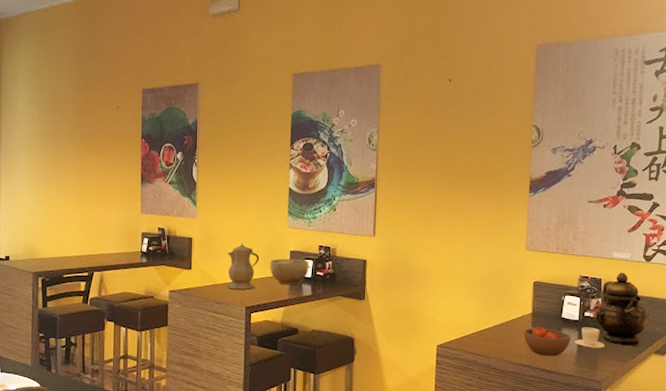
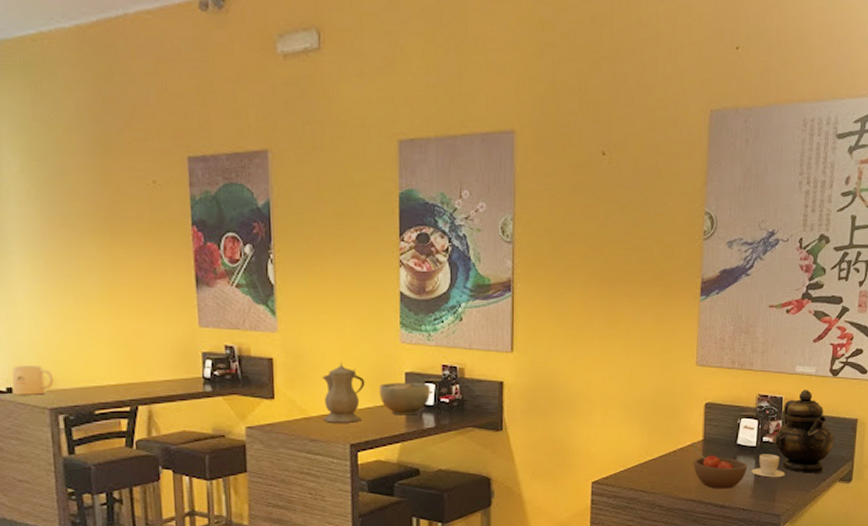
mug: none [9,240,38,262] -> present [11,366,54,395]

